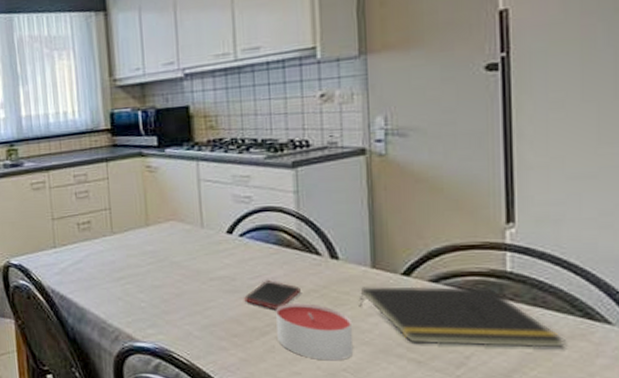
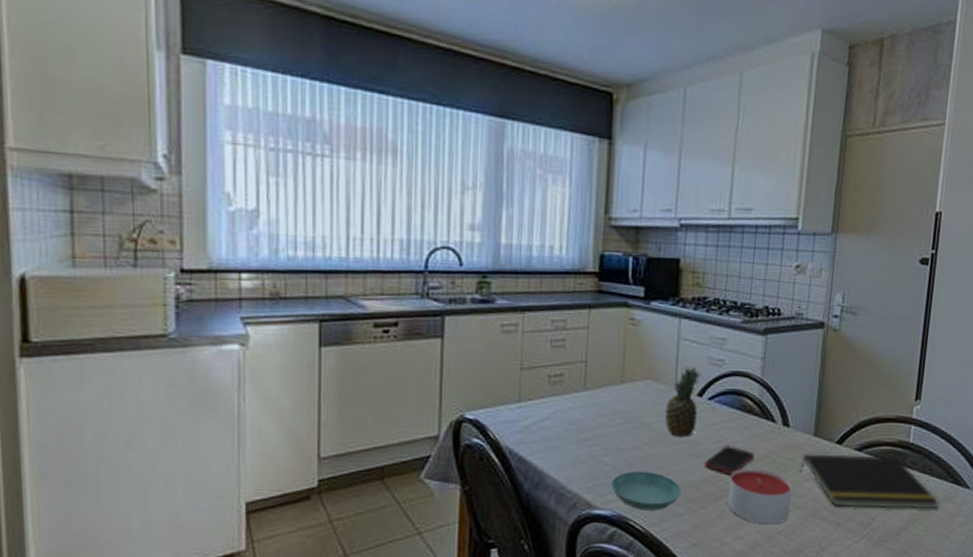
saucer: none [149,306,223,344] -> present [611,471,682,511]
fruit: none [194,204,230,274] -> present [664,365,702,437]

